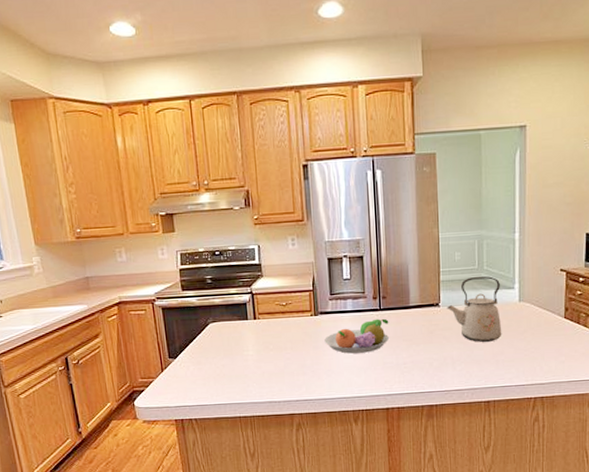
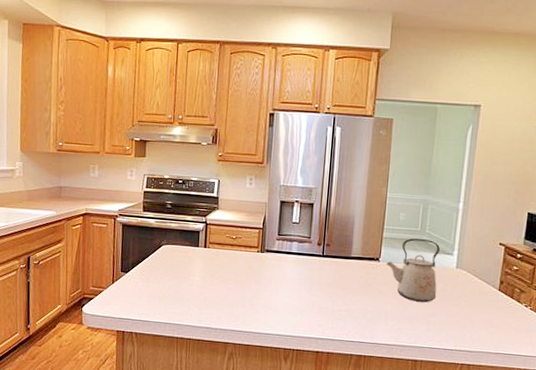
fruit bowl: present [324,318,389,354] -> none [267,264,330,295]

